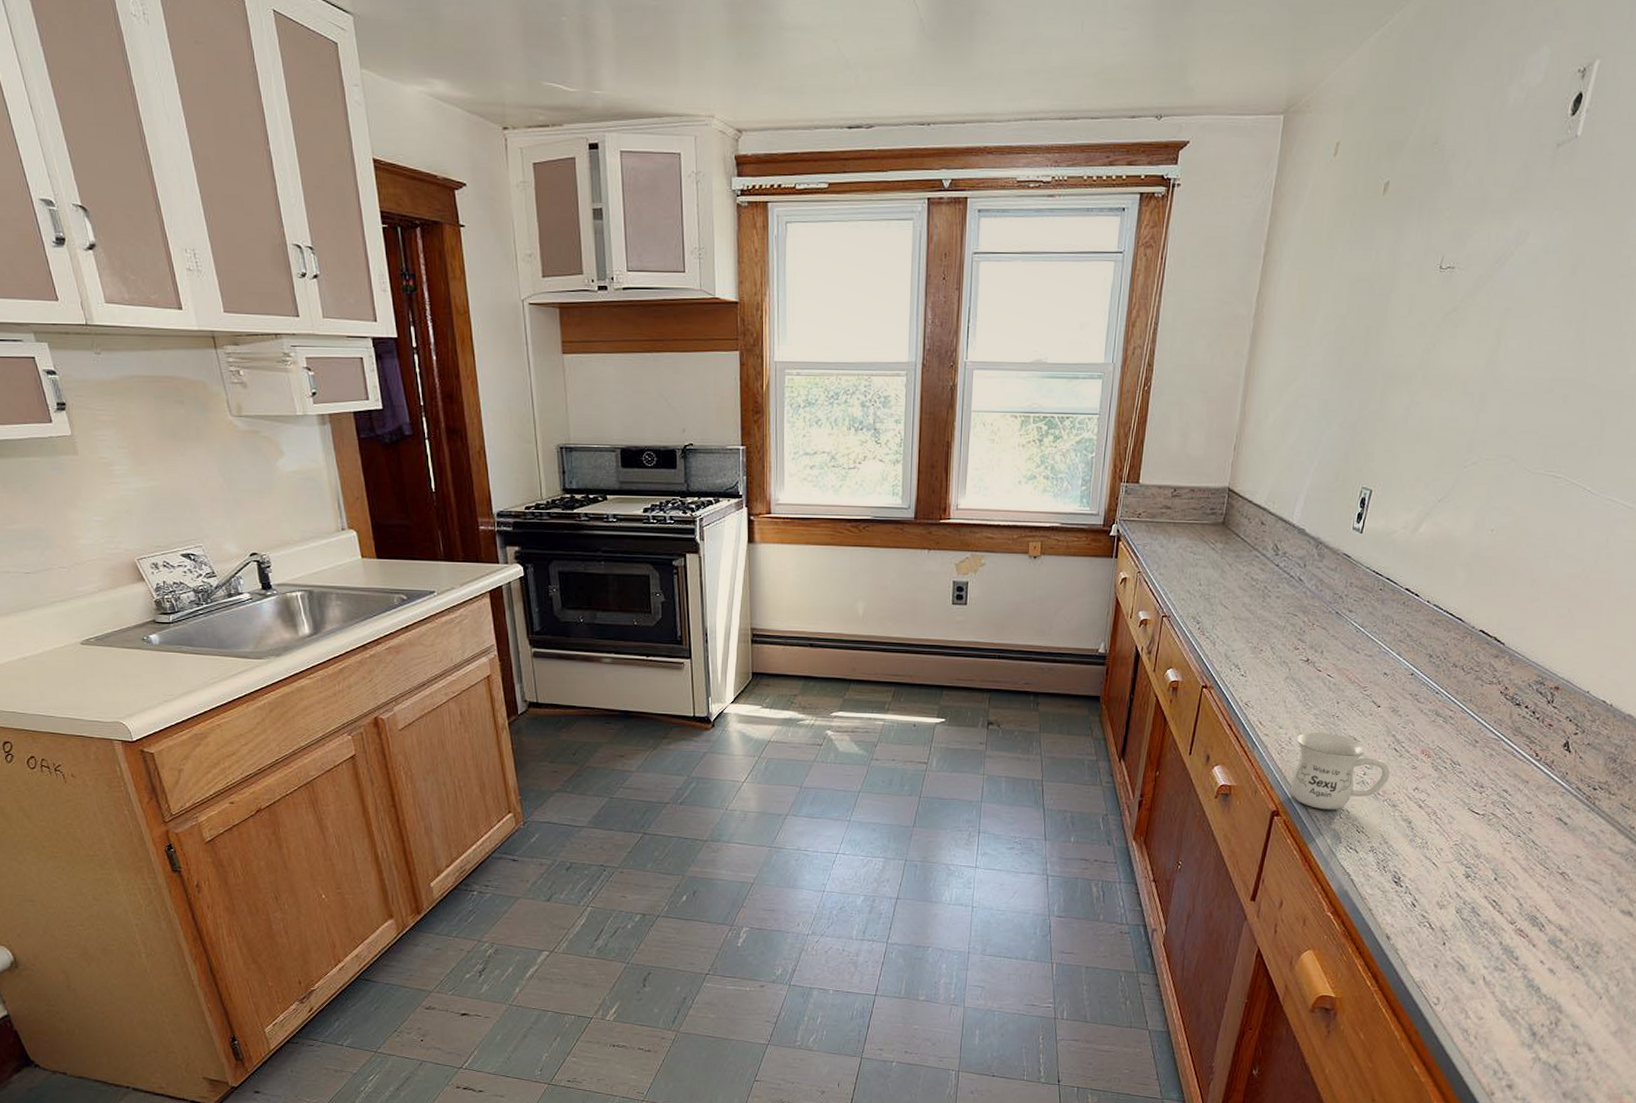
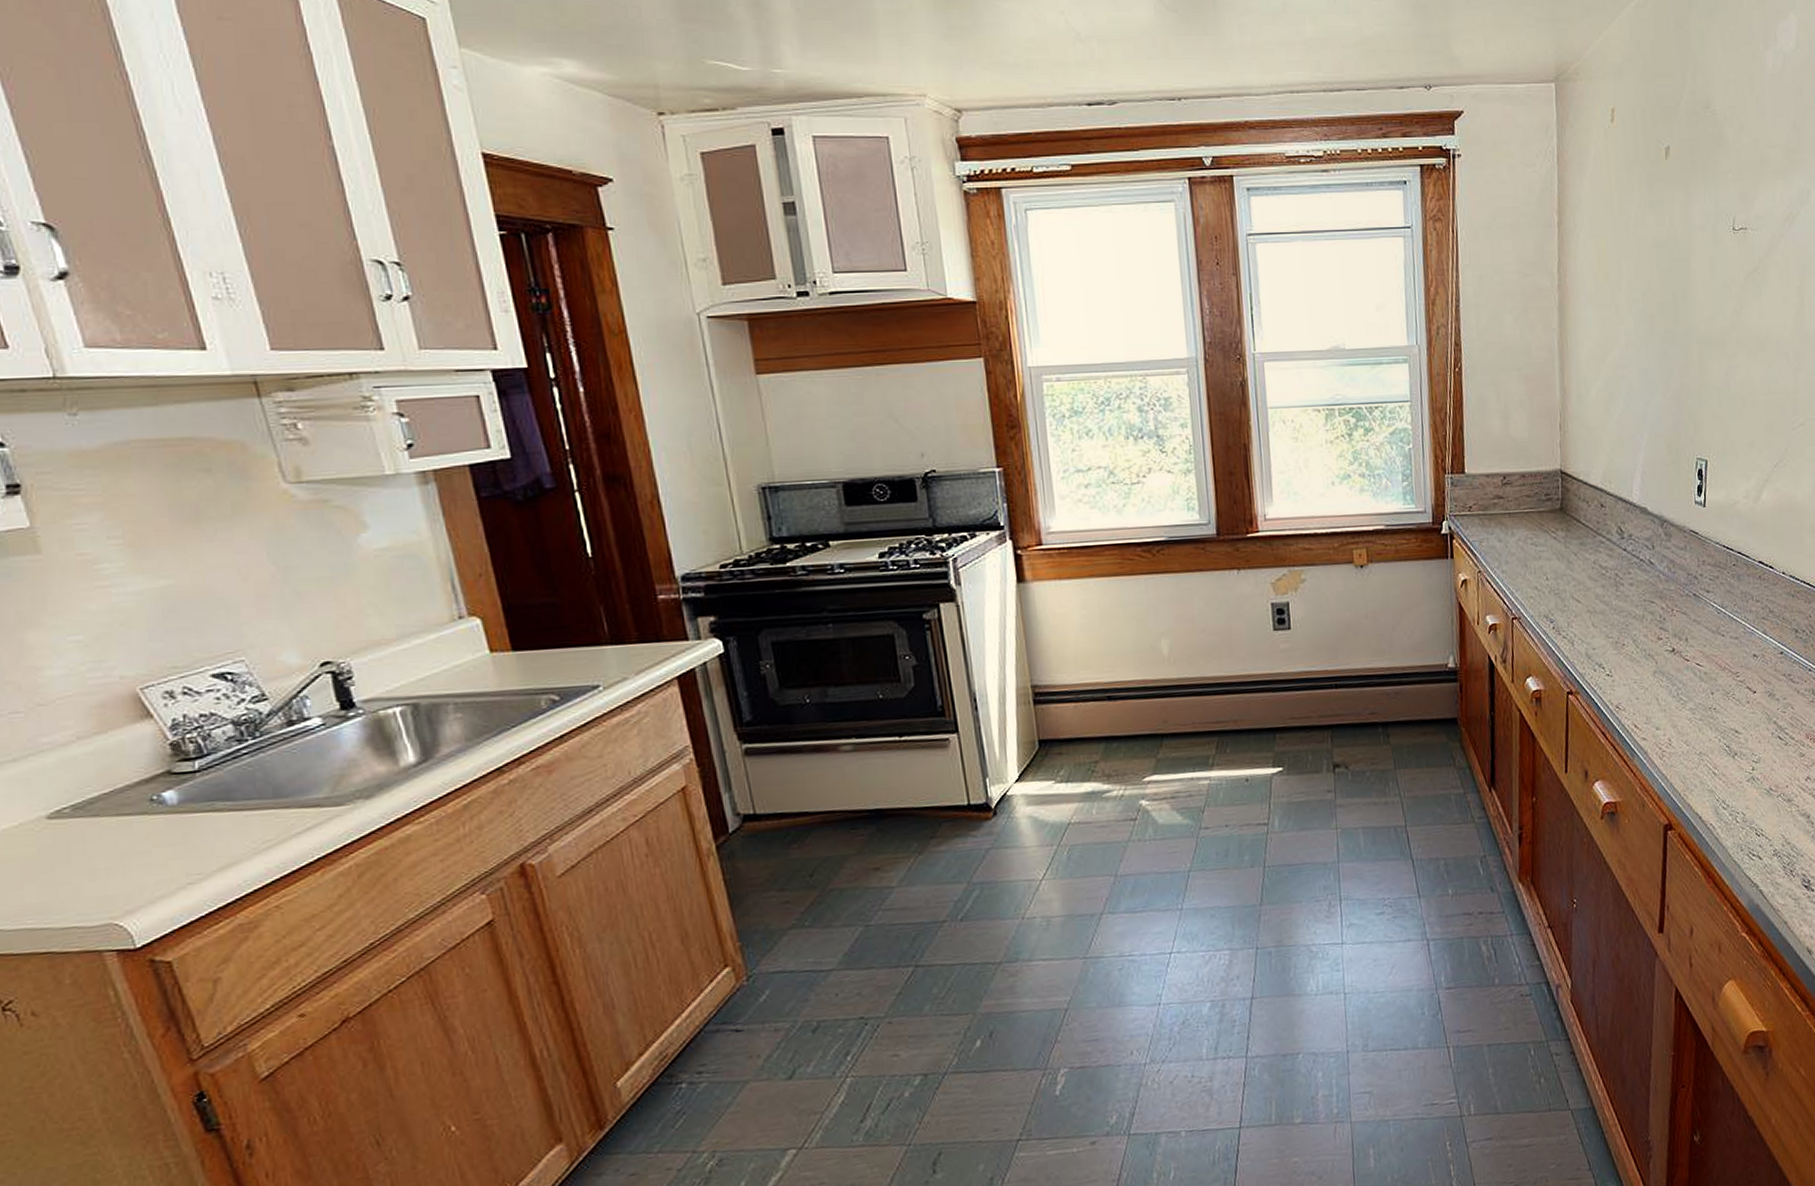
mug: present [1290,732,1391,810] -> none [1677,728,1780,816]

